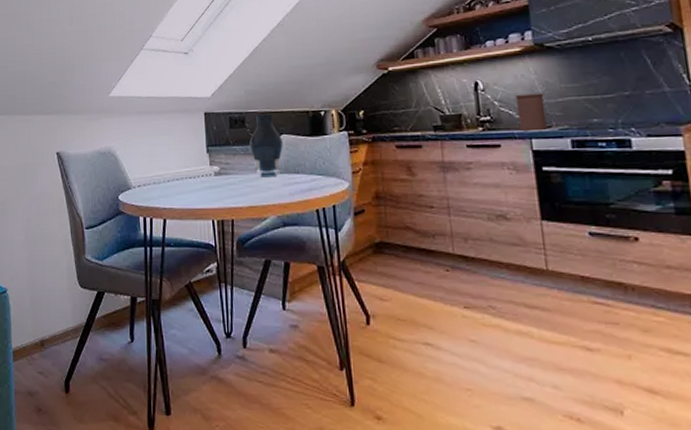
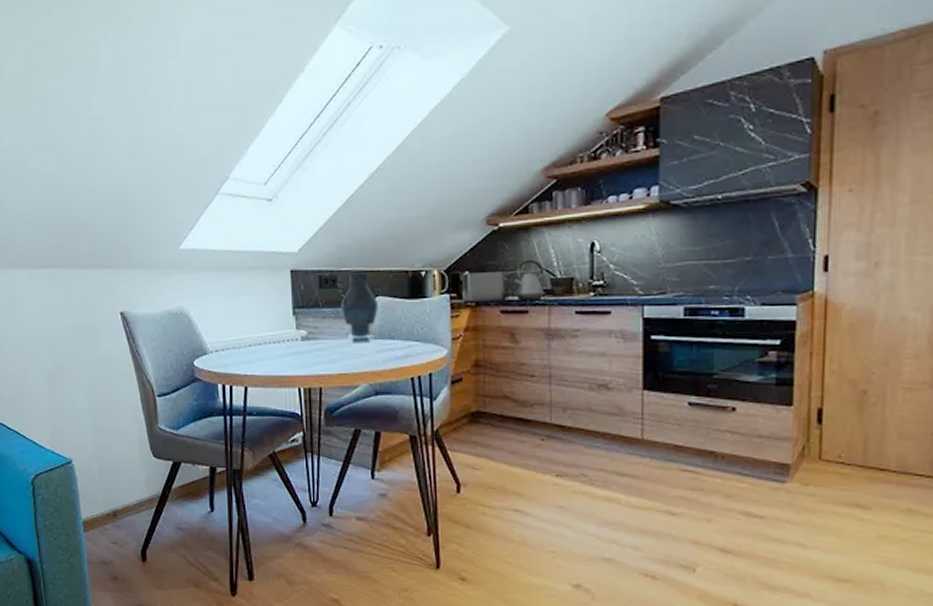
toaster: none [358,110,402,139] -> present [461,272,508,303]
kettle: none [405,98,437,137] -> present [513,259,546,302]
canister: present [515,93,548,132] -> none [632,256,662,298]

